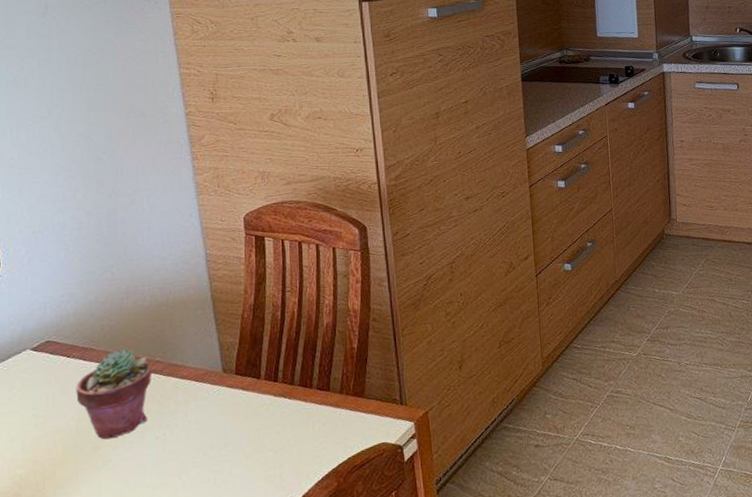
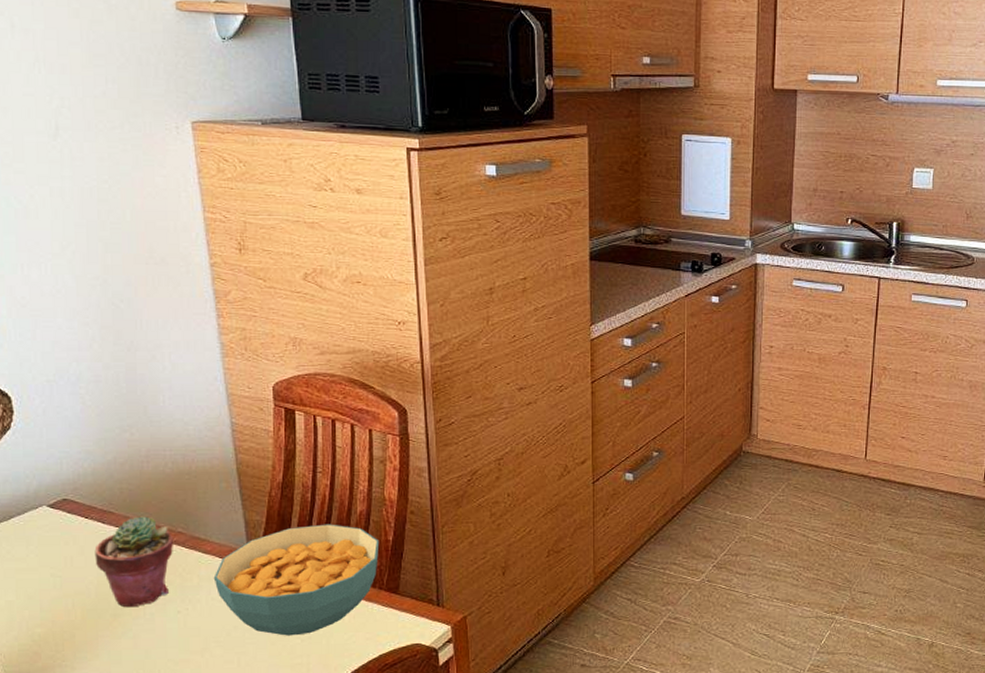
cereal bowl: none [190,338,345,450] -> present [213,524,380,636]

